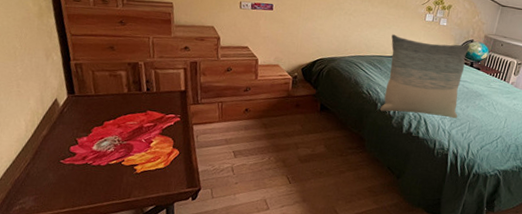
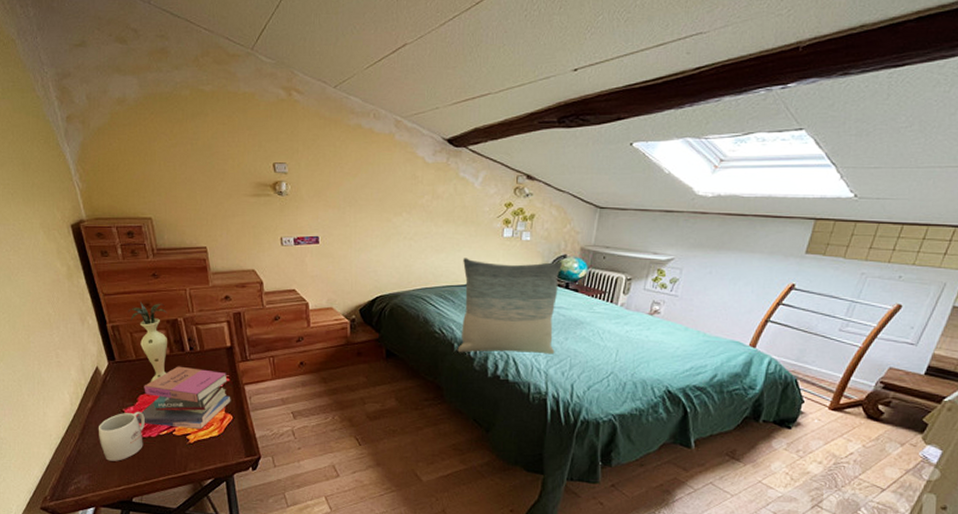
mug: none [49,141,97,186] -> present [98,411,146,461]
books: none [88,104,180,161] -> present [136,366,231,429]
vase: none [93,44,130,117] -> present [128,301,167,383]

